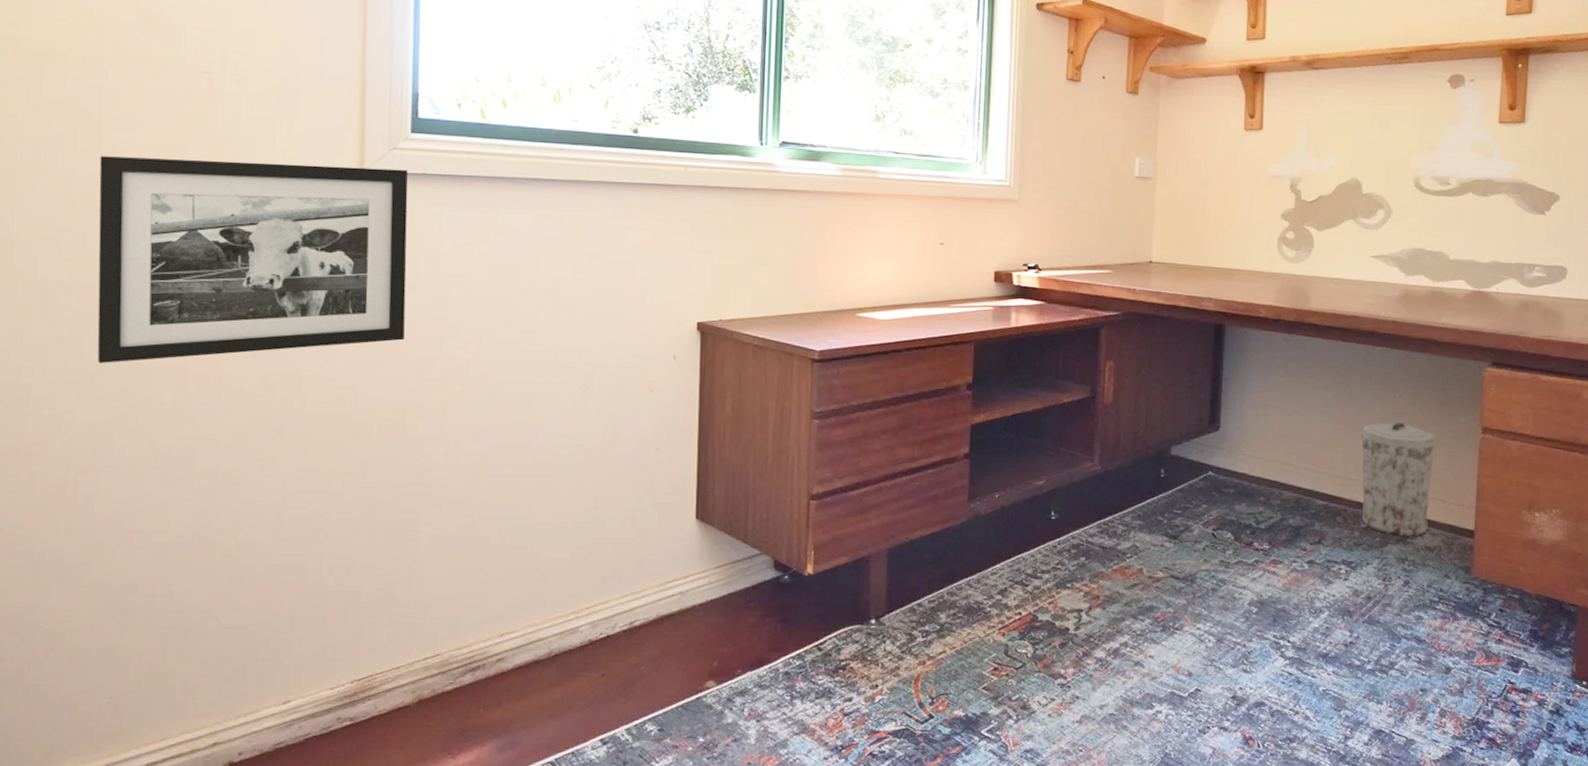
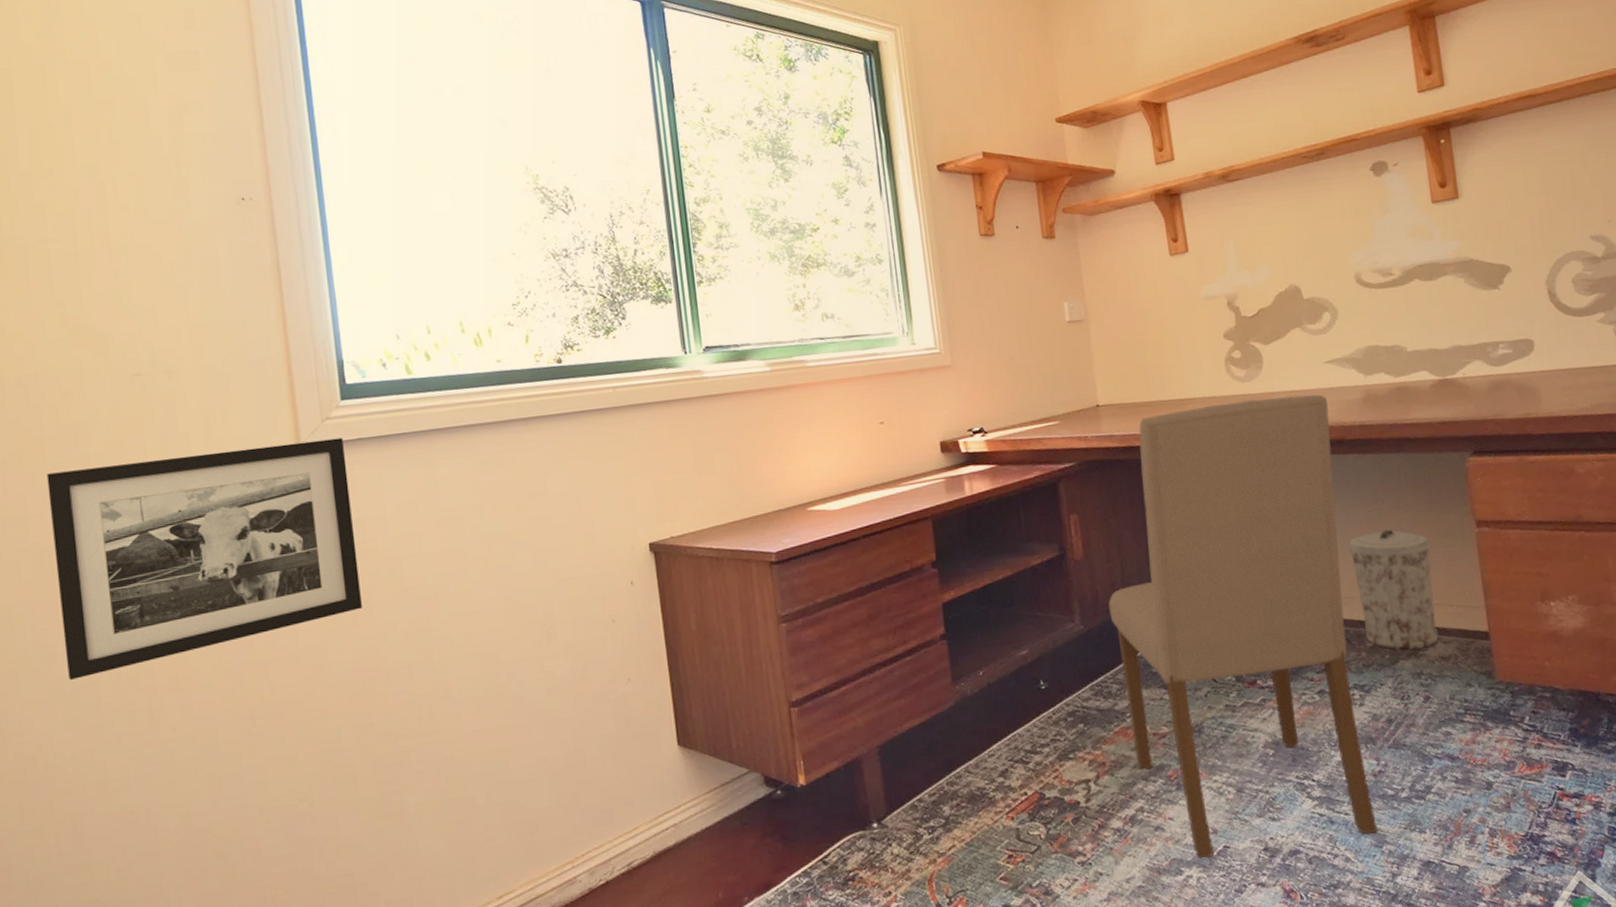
dining chair: none [1127,279,1367,698] -> present [1108,394,1378,858]

